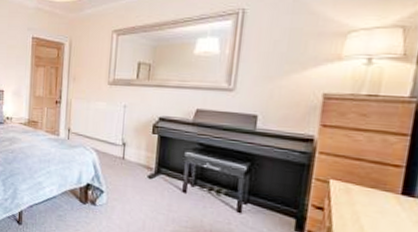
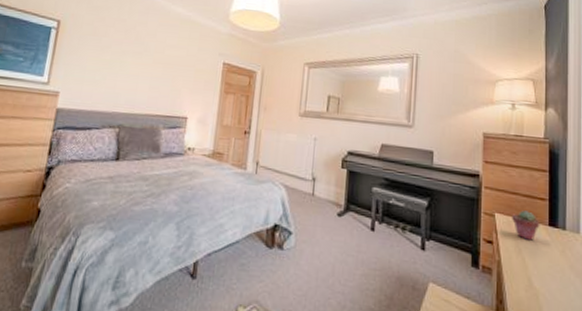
potted succulent: none [351,177,390,209] -> present [512,210,540,241]

